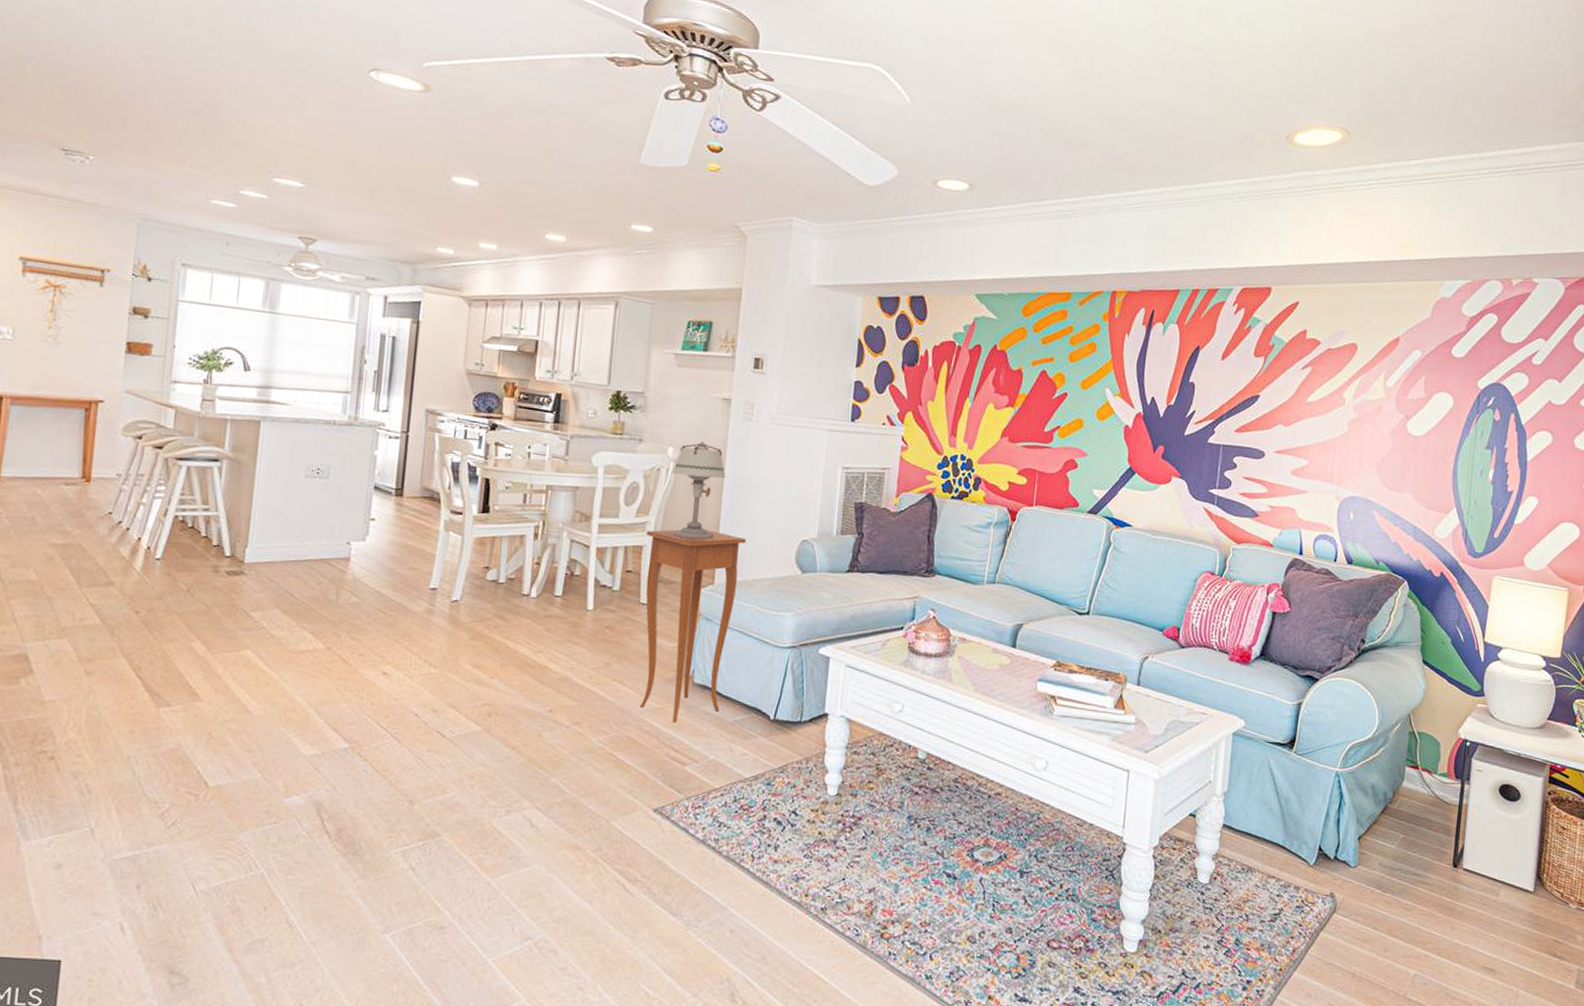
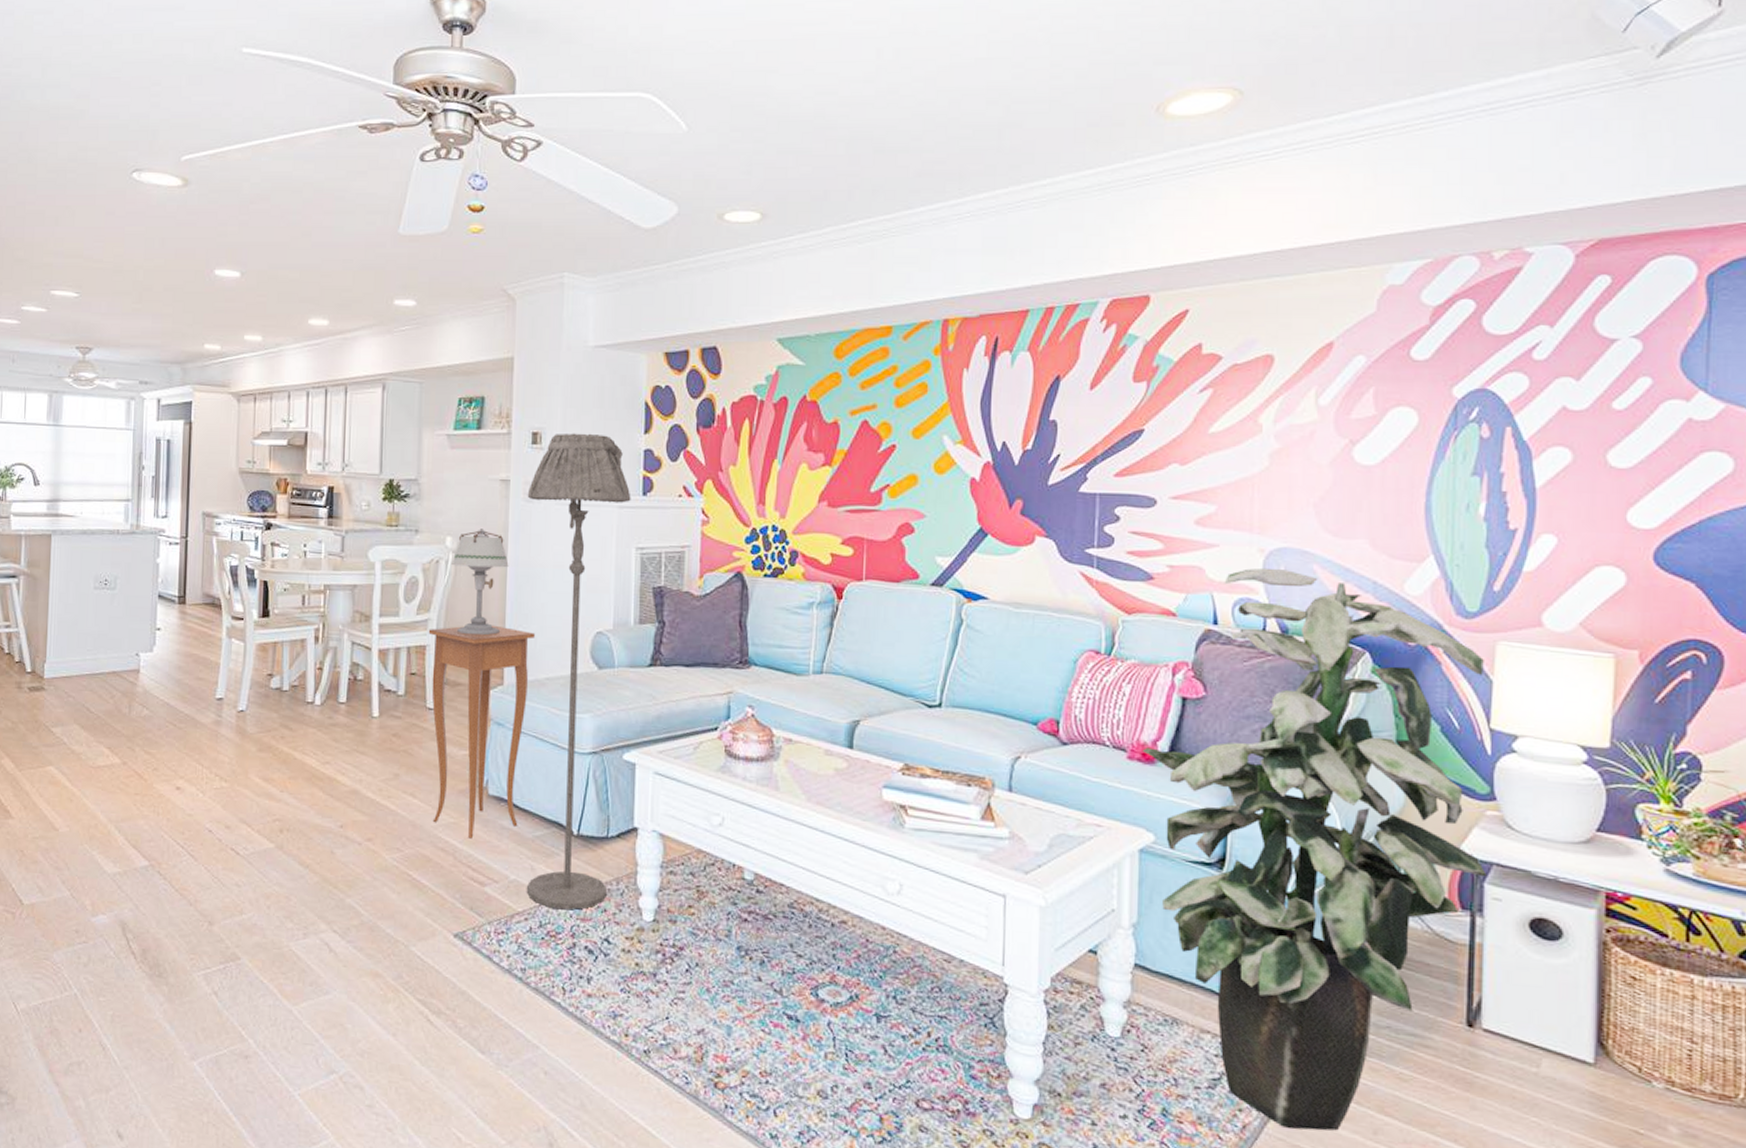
floor lamp: none [723,360,841,787] -> present [526,433,631,910]
indoor plant: none [1240,511,1484,951] -> present [1142,567,1487,1131]

